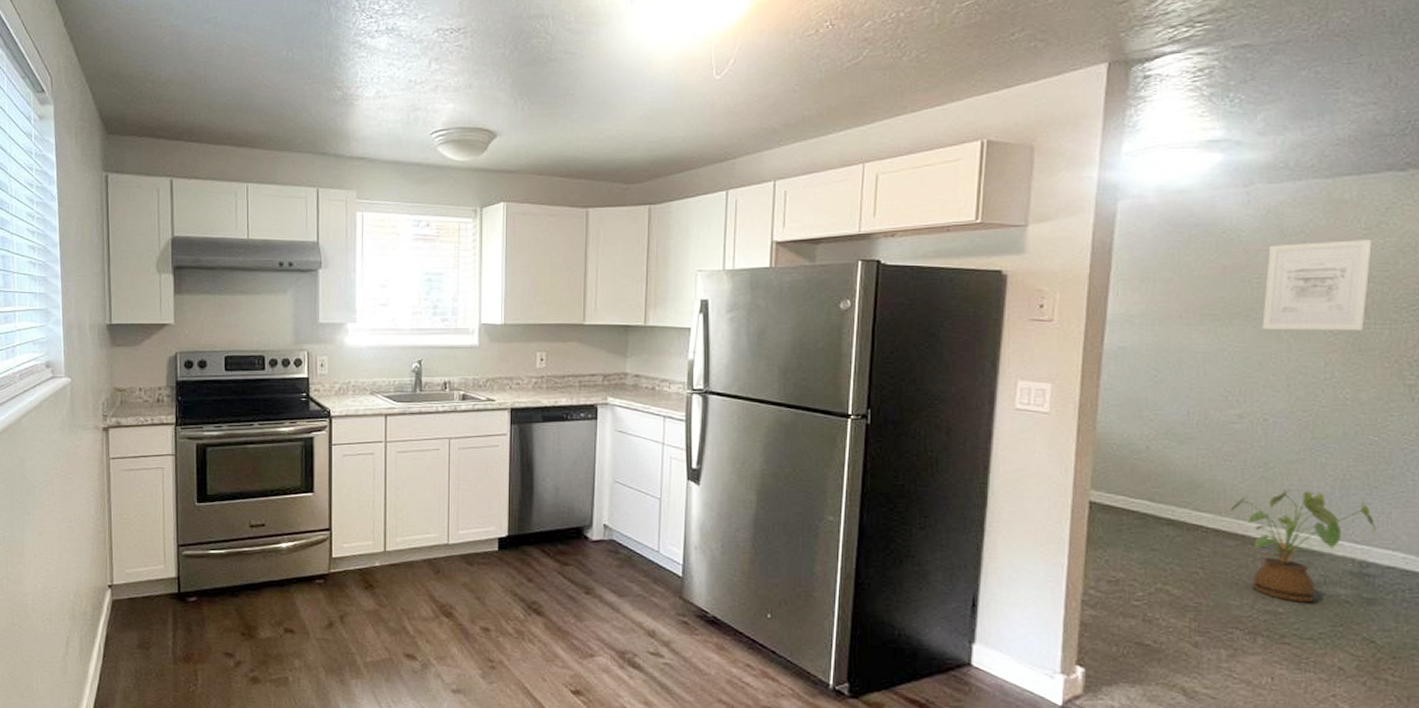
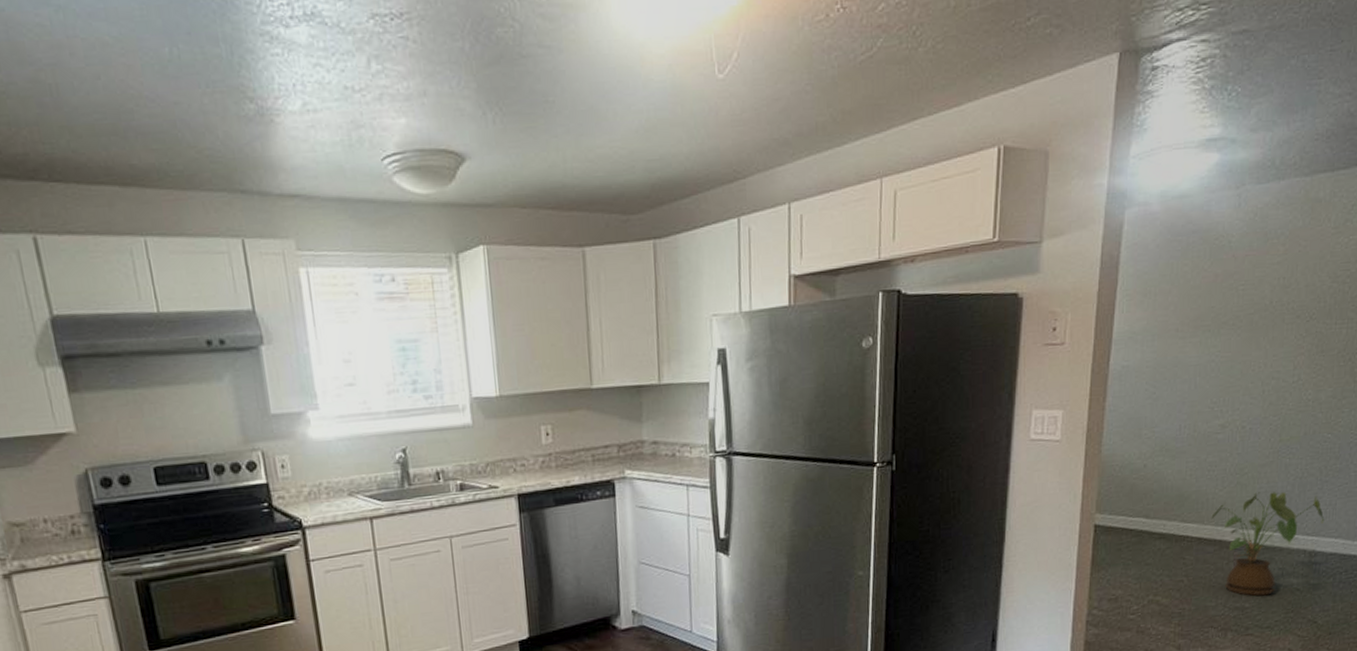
wall art: present [1262,240,1372,331] -> none [1245,239,1339,337]

